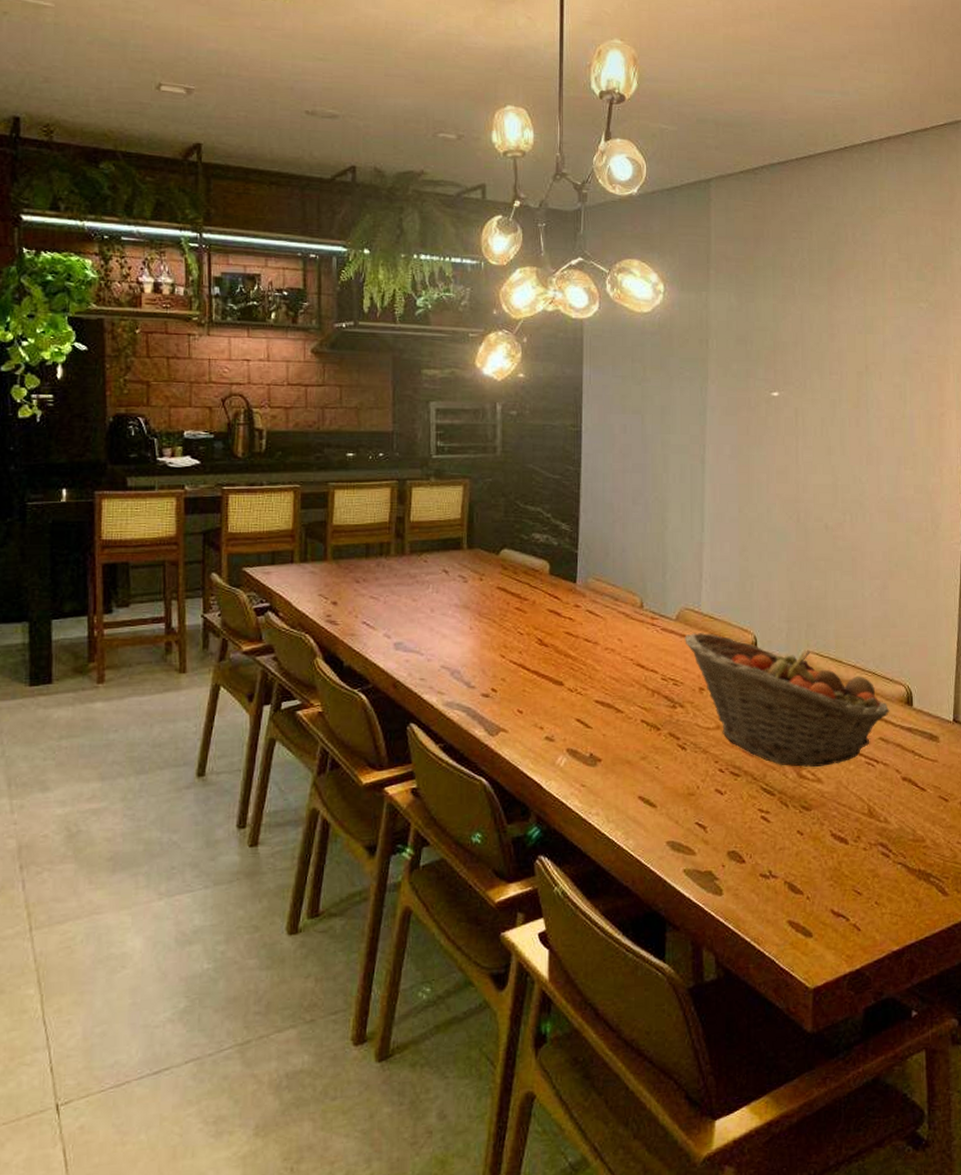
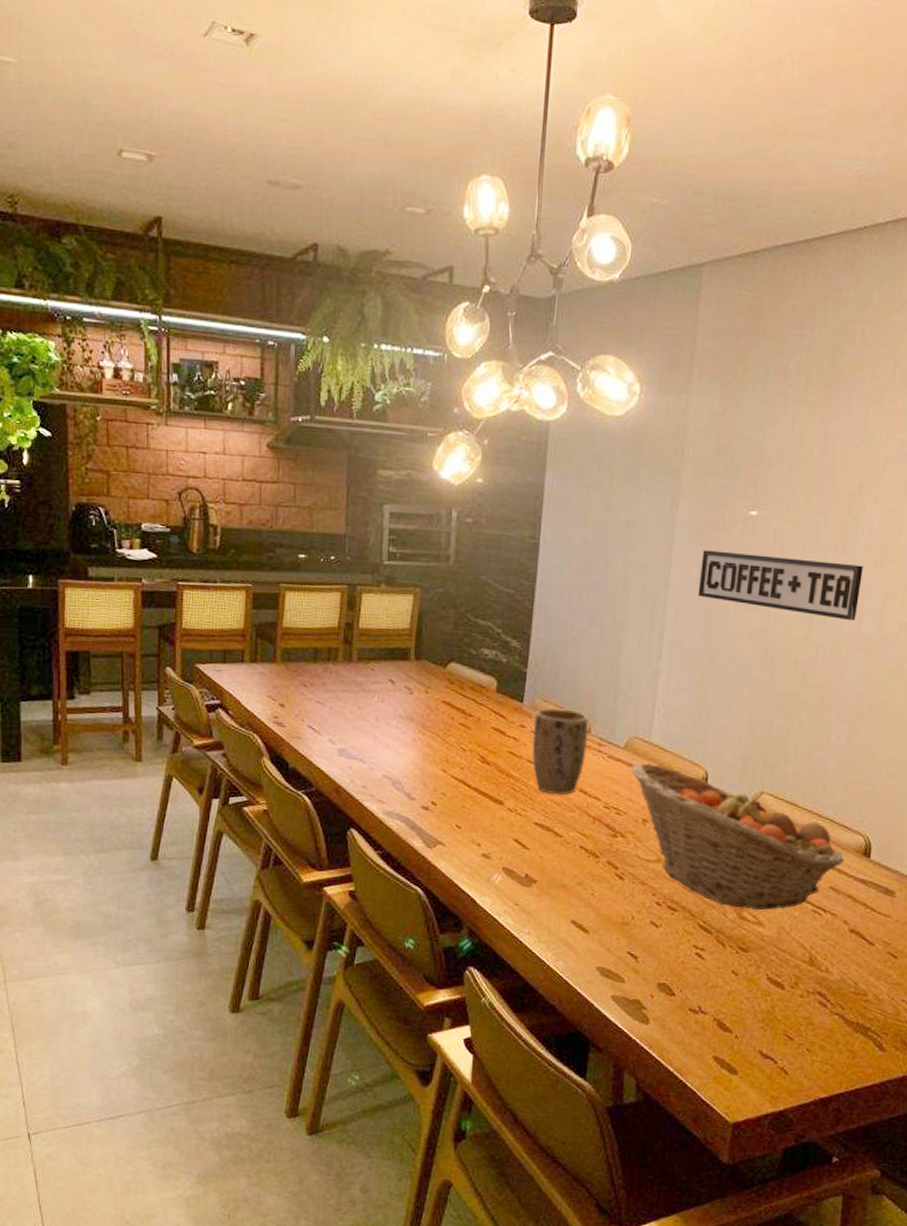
plant pot: none [588,586,641,670] -> present [532,708,590,795]
sign: none [732,429,877,487] -> present [698,550,863,621]

